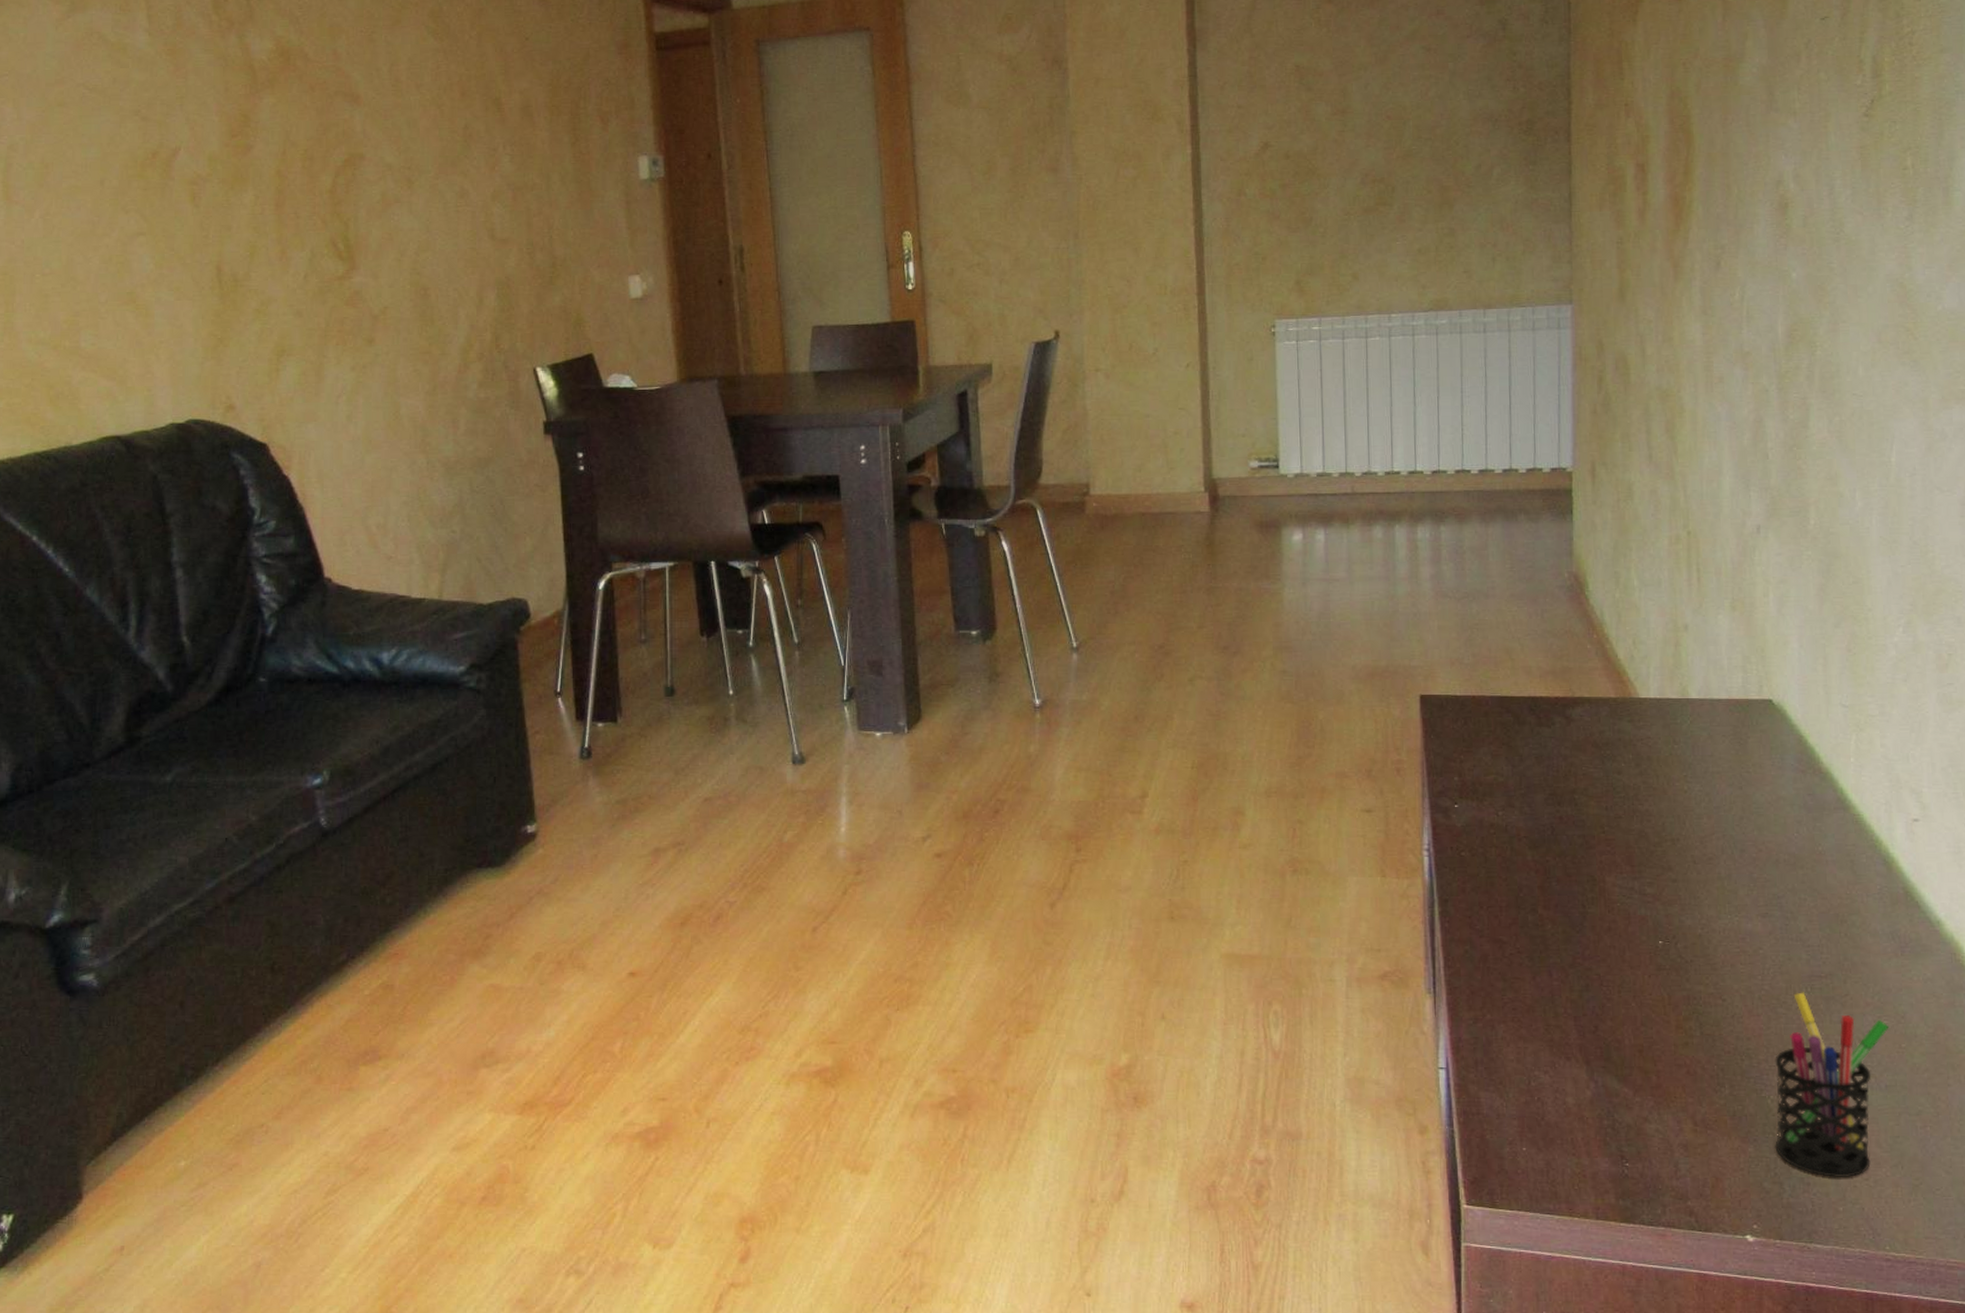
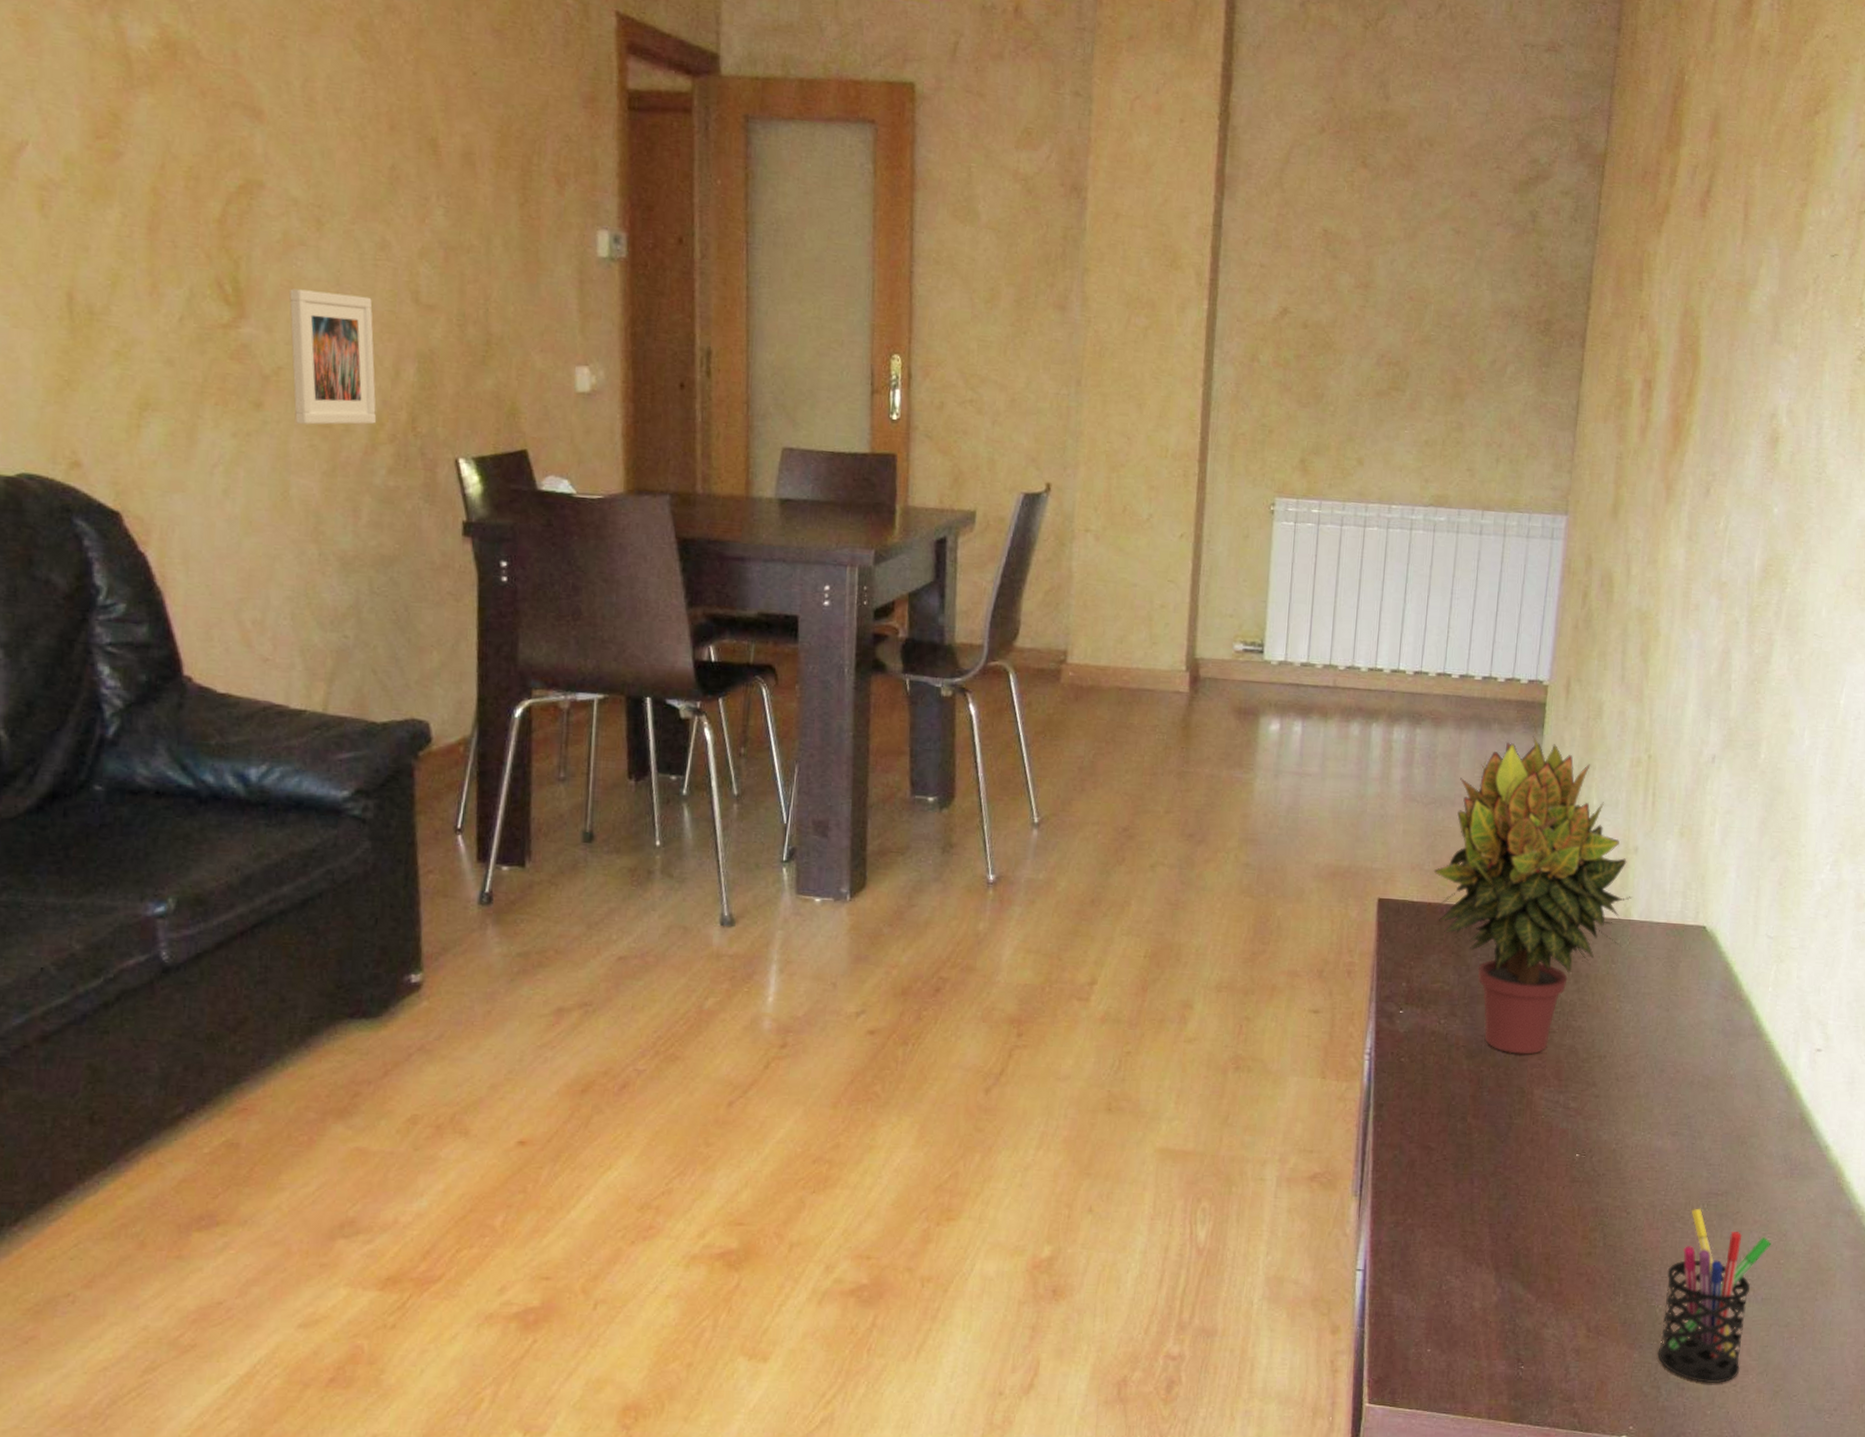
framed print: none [390,239,467,354] -> present [289,288,377,425]
potted plant: none [1473,523,1688,842] -> present [1433,736,1632,1055]

